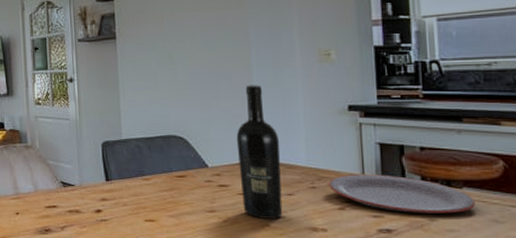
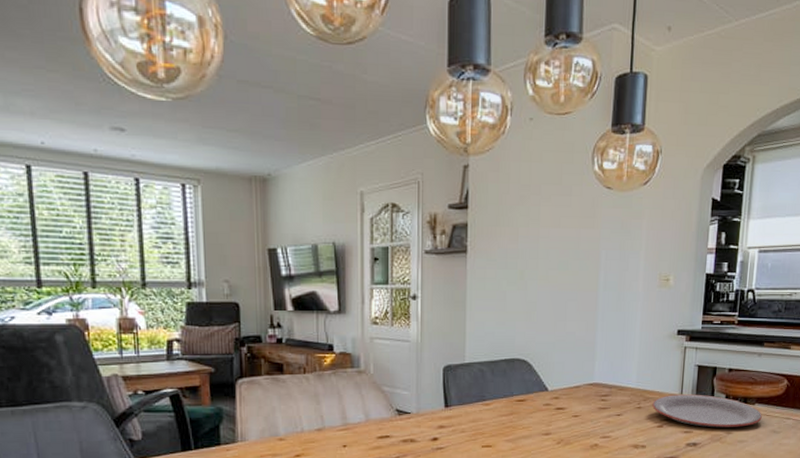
wine bottle: present [236,85,283,219] -> none [576,308,616,439]

